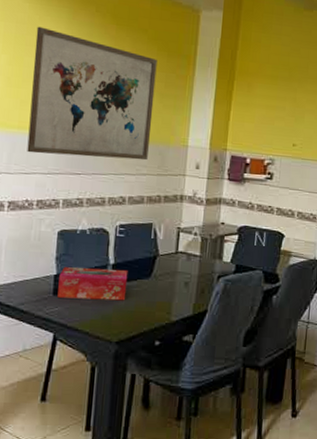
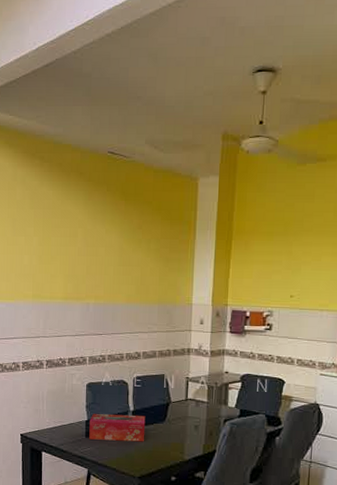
wall art: present [27,26,158,161] -> none [58,210,162,319]

